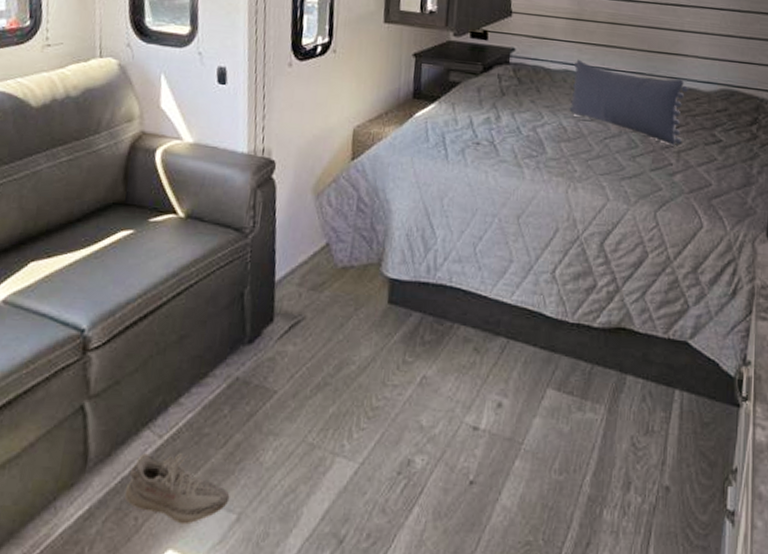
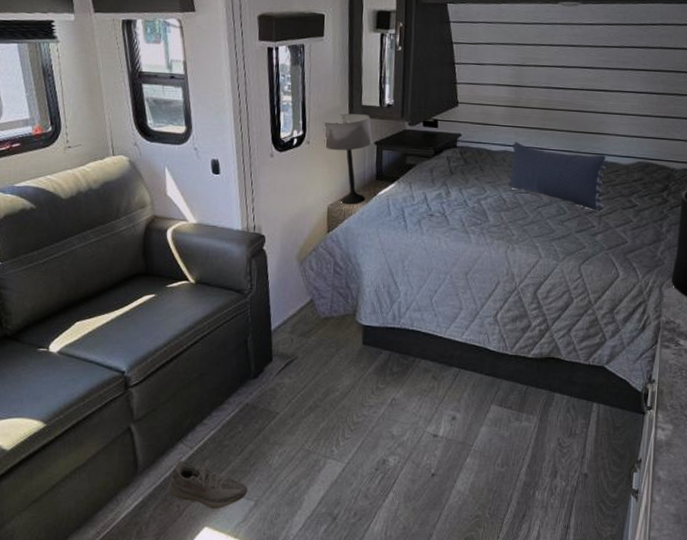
table lamp: none [353,19,411,127] -> present [323,113,373,205]

